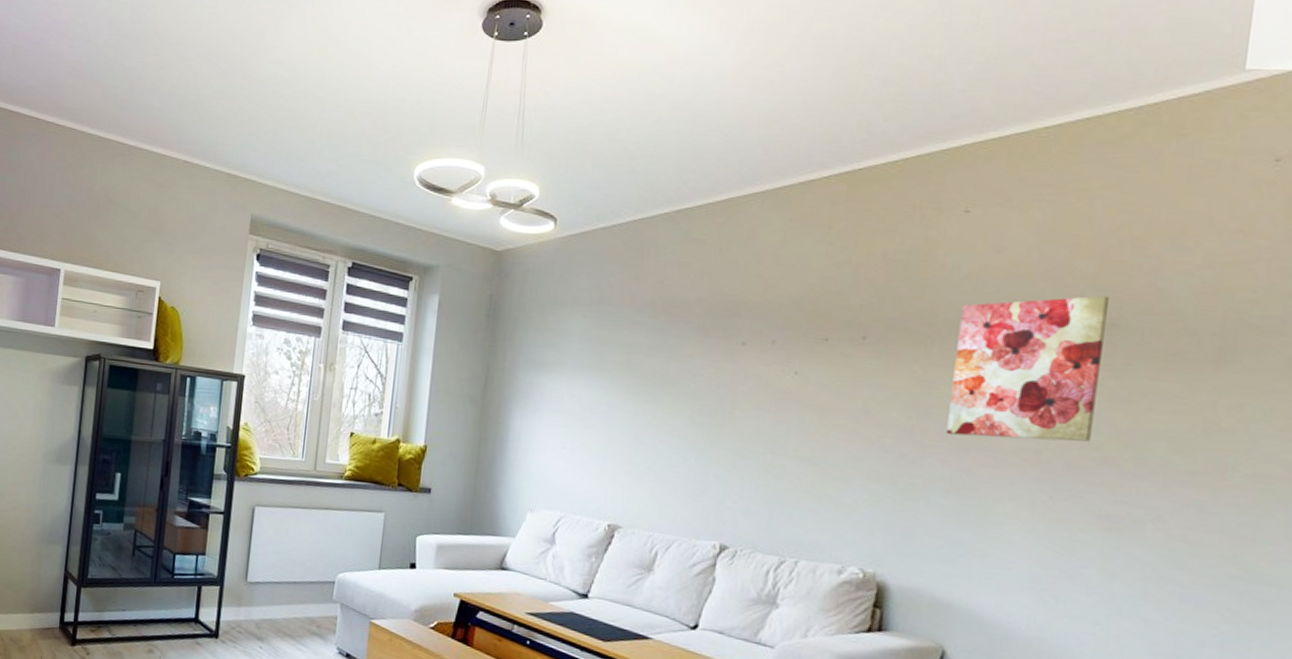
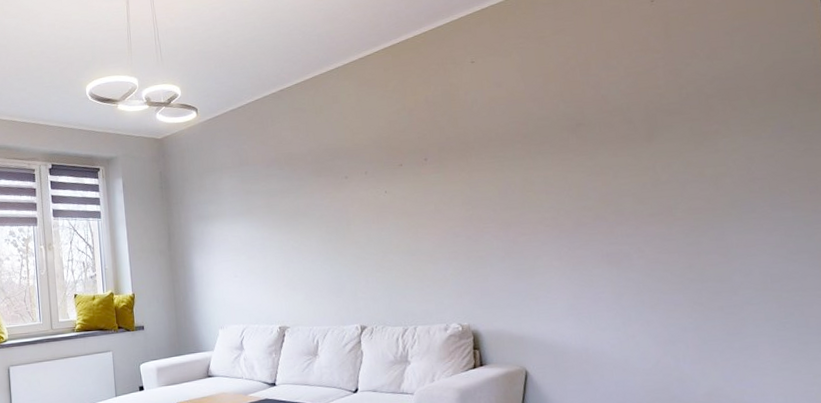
wall art: present [946,295,1109,442] -> none [484,105,585,217]

